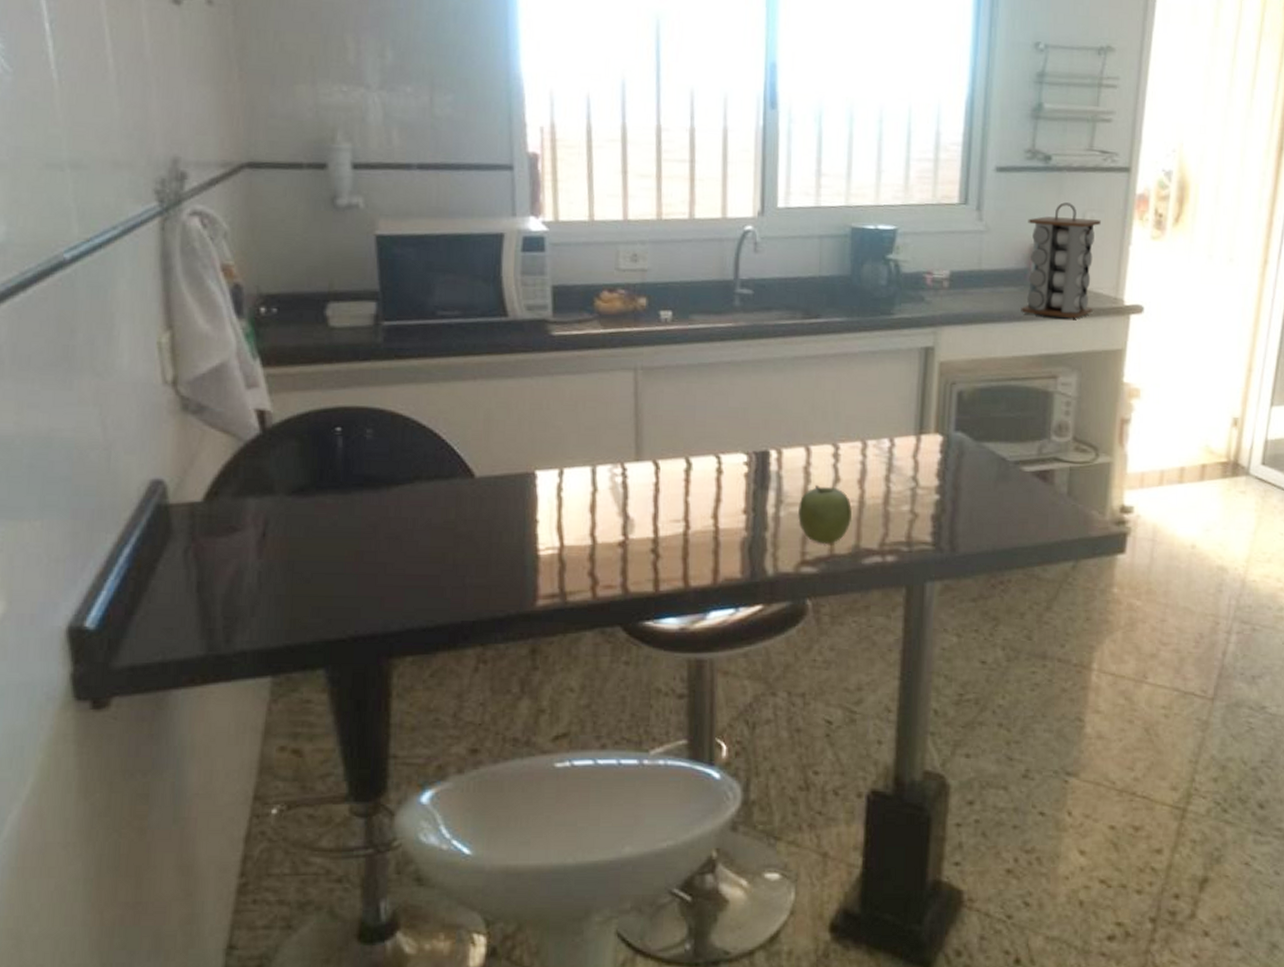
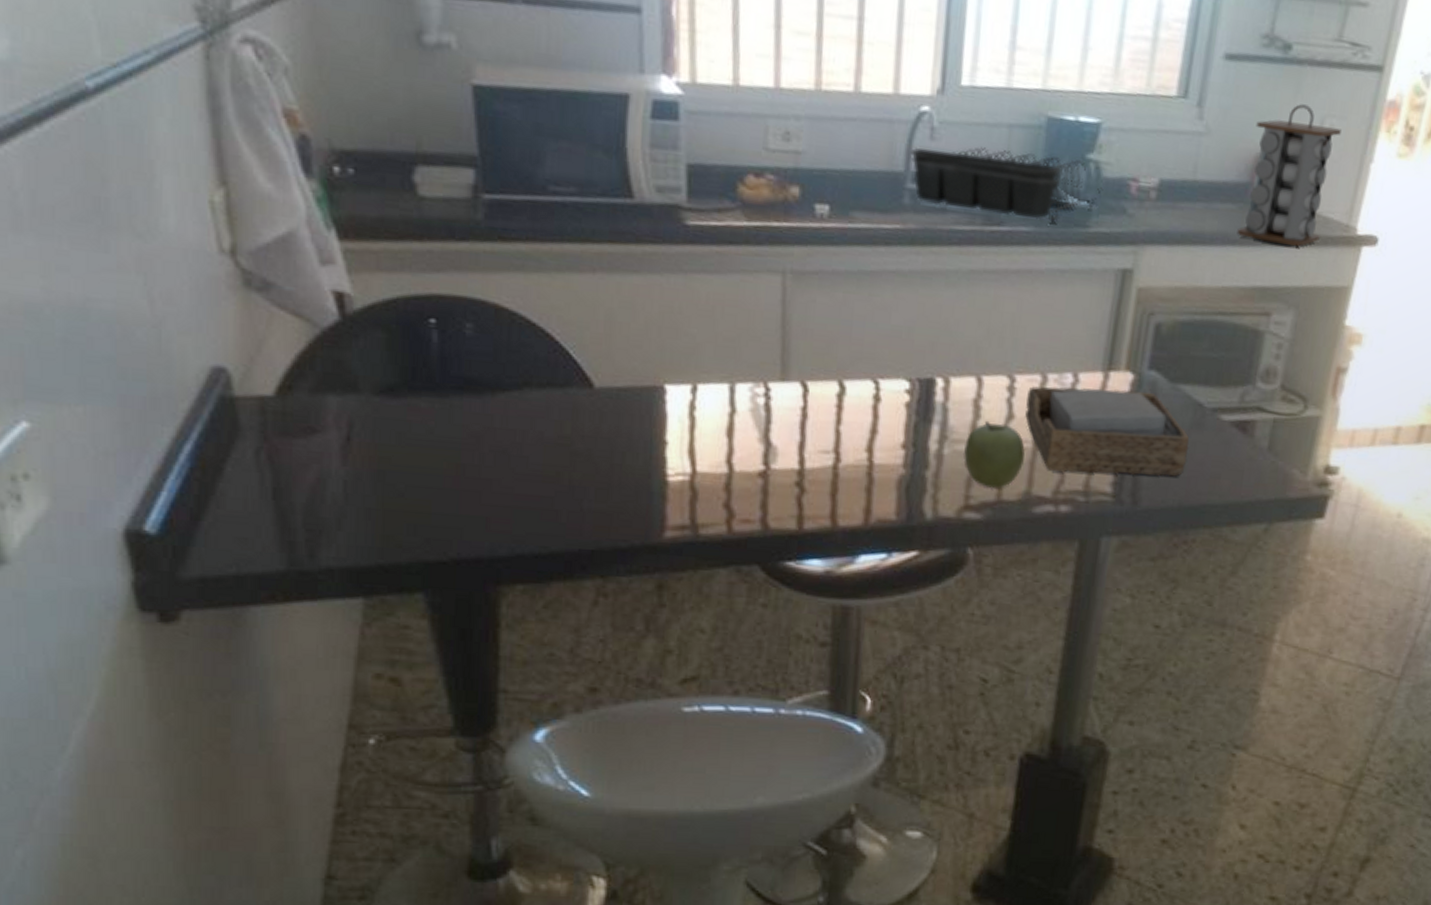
dish rack: none [738,255,903,312] -> present [910,147,1103,222]
napkin holder: none [850,450,997,527] -> present [1025,386,1189,477]

